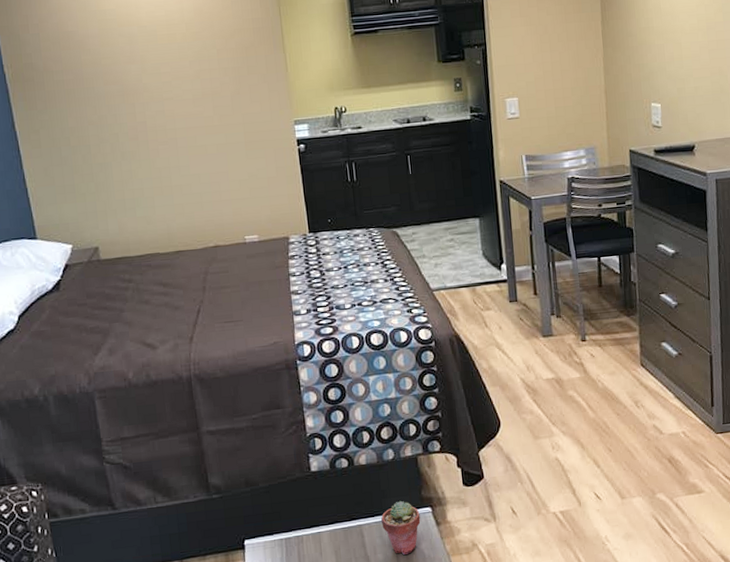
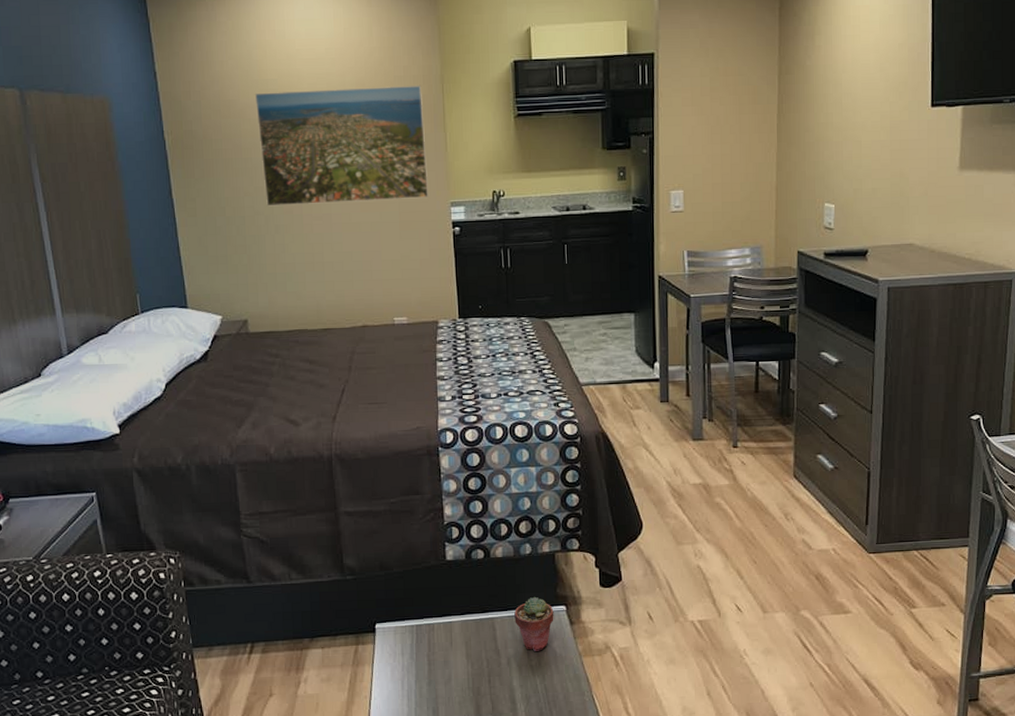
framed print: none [94,8,273,134] -> present [255,85,429,207]

